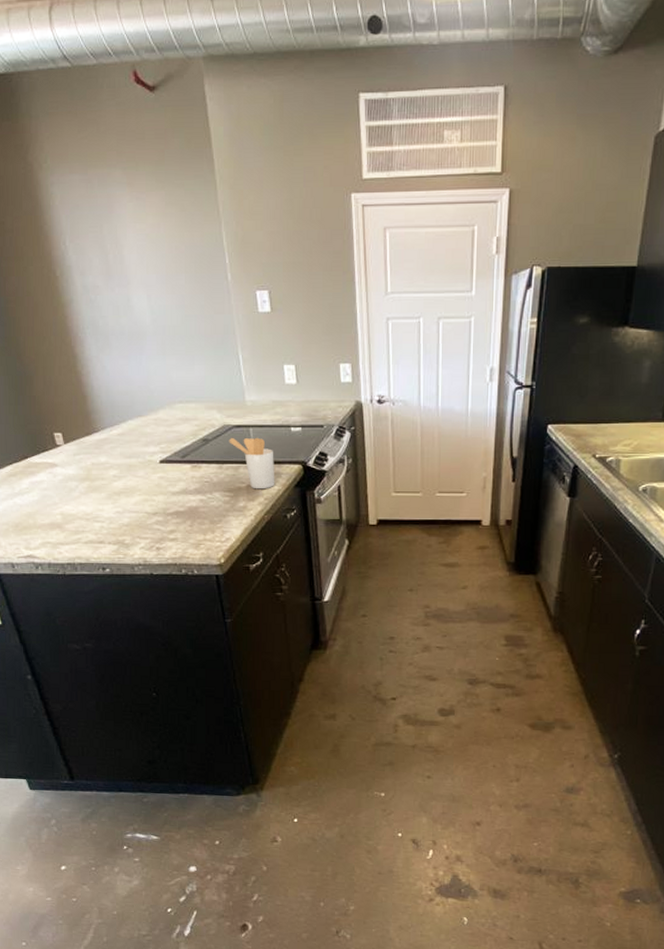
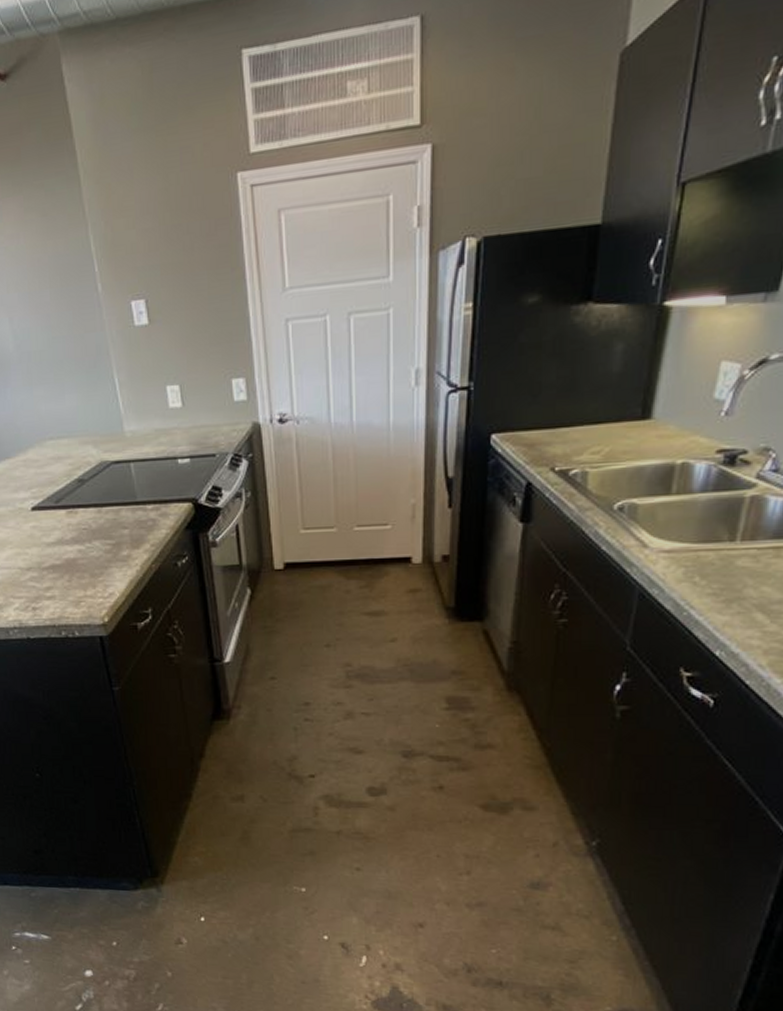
utensil holder: present [228,437,275,490] -> none [107,473,163,535]

